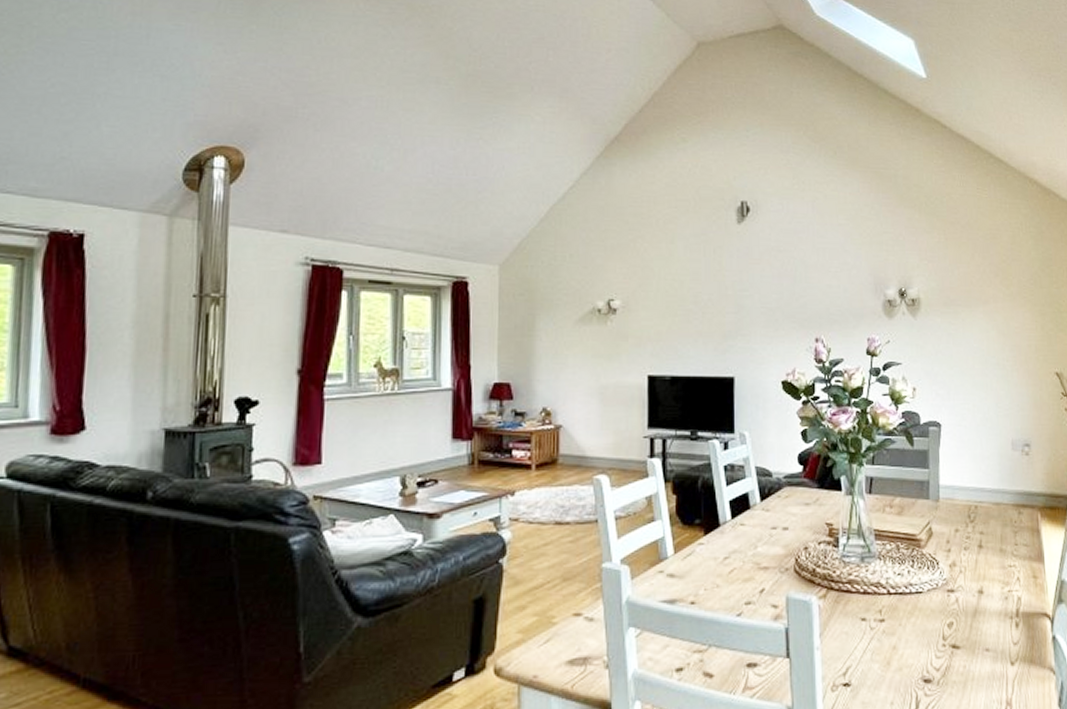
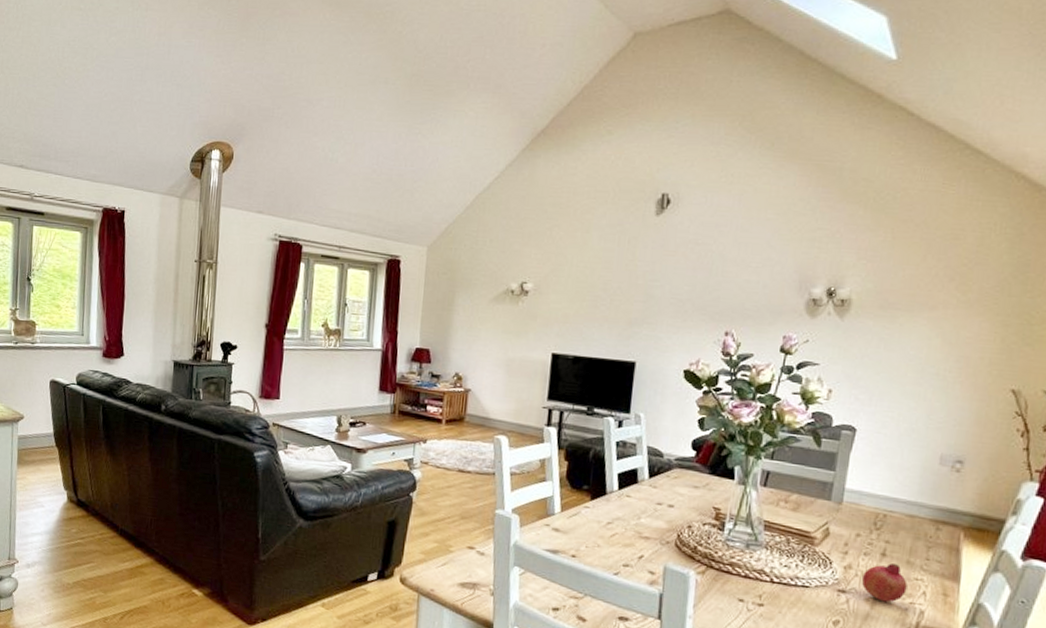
fruit: none [965,553,1004,595] -> present [861,562,908,603]

